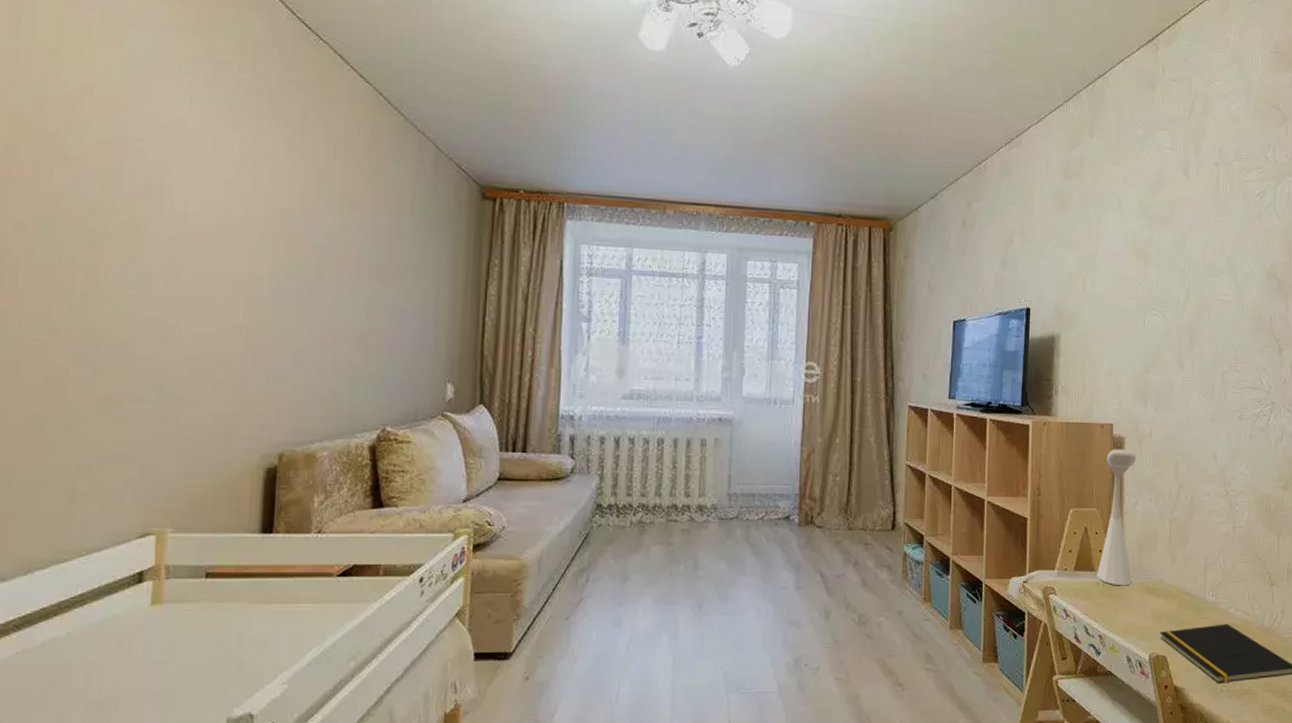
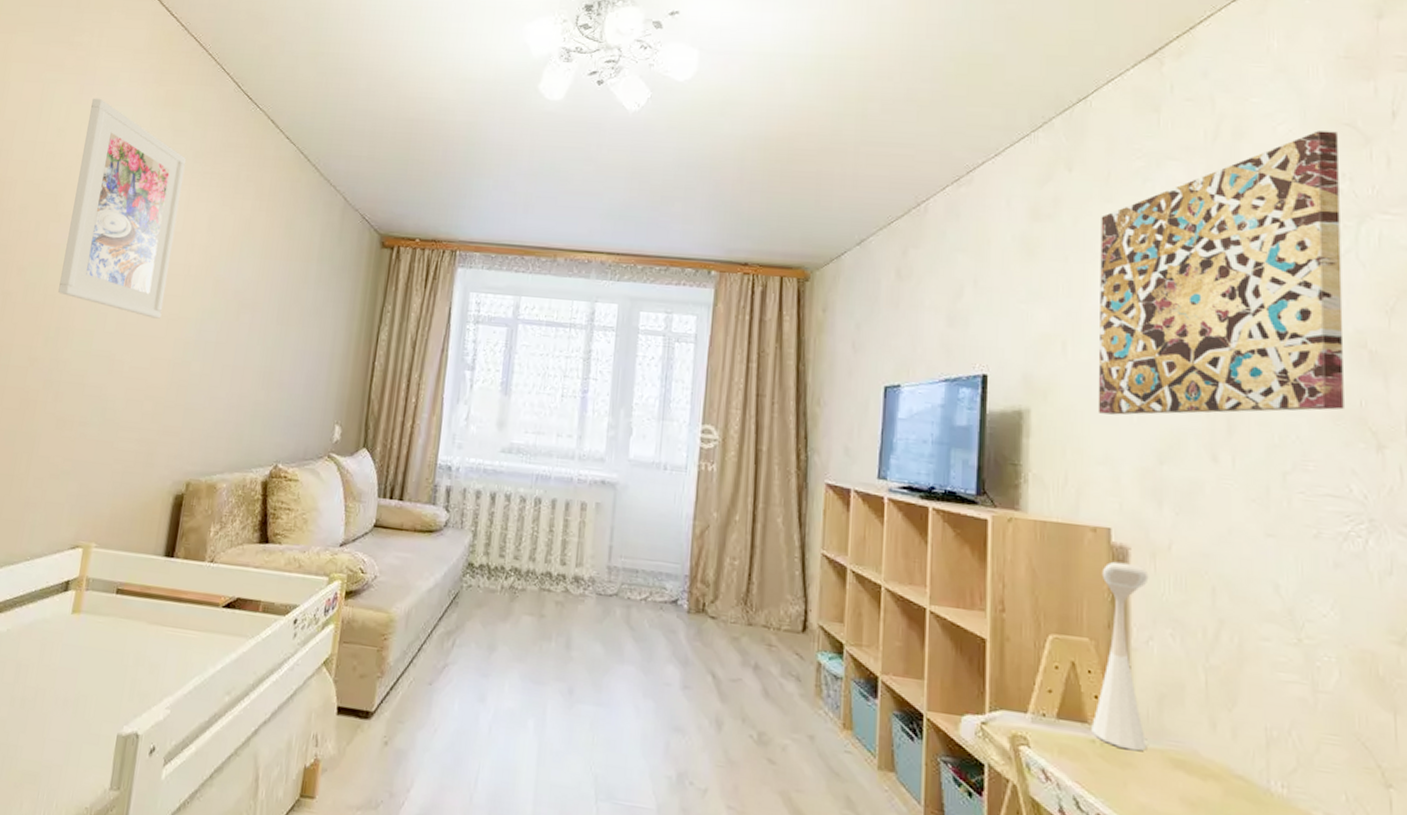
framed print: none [79,14,235,279] -> present [58,98,187,319]
wall art: none [1106,110,1267,336] -> present [1098,131,1344,415]

